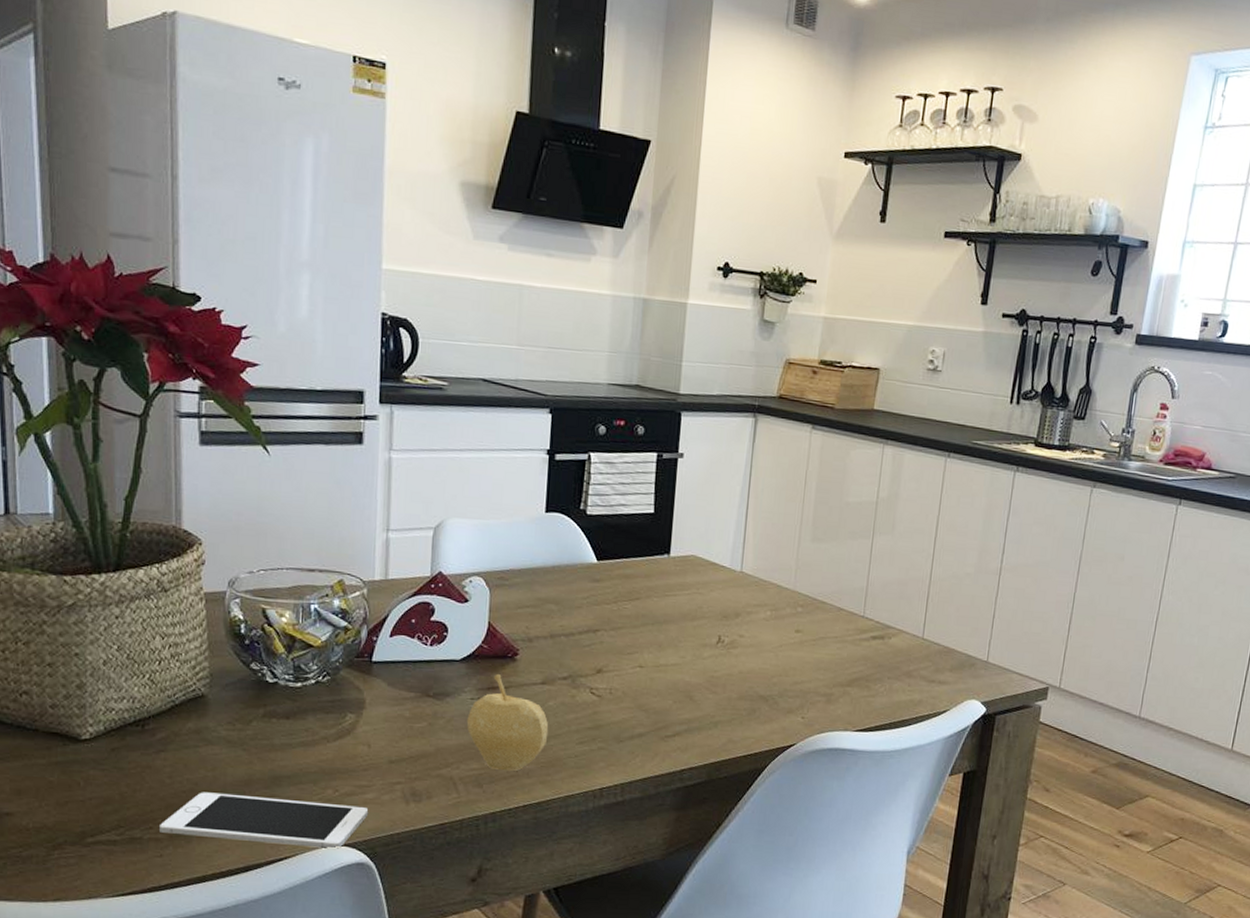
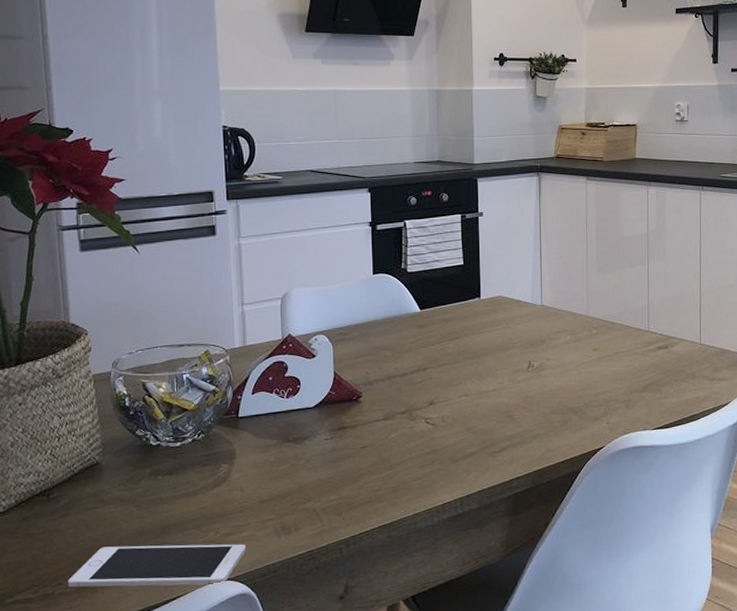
fruit: present [466,673,549,771] -> none [323,415,394,498]

